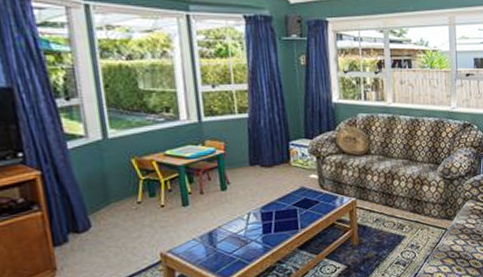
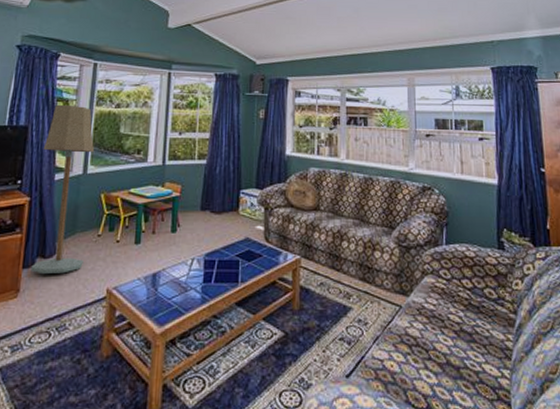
floor lamp: none [41,58,127,250] -> present [31,104,95,275]

